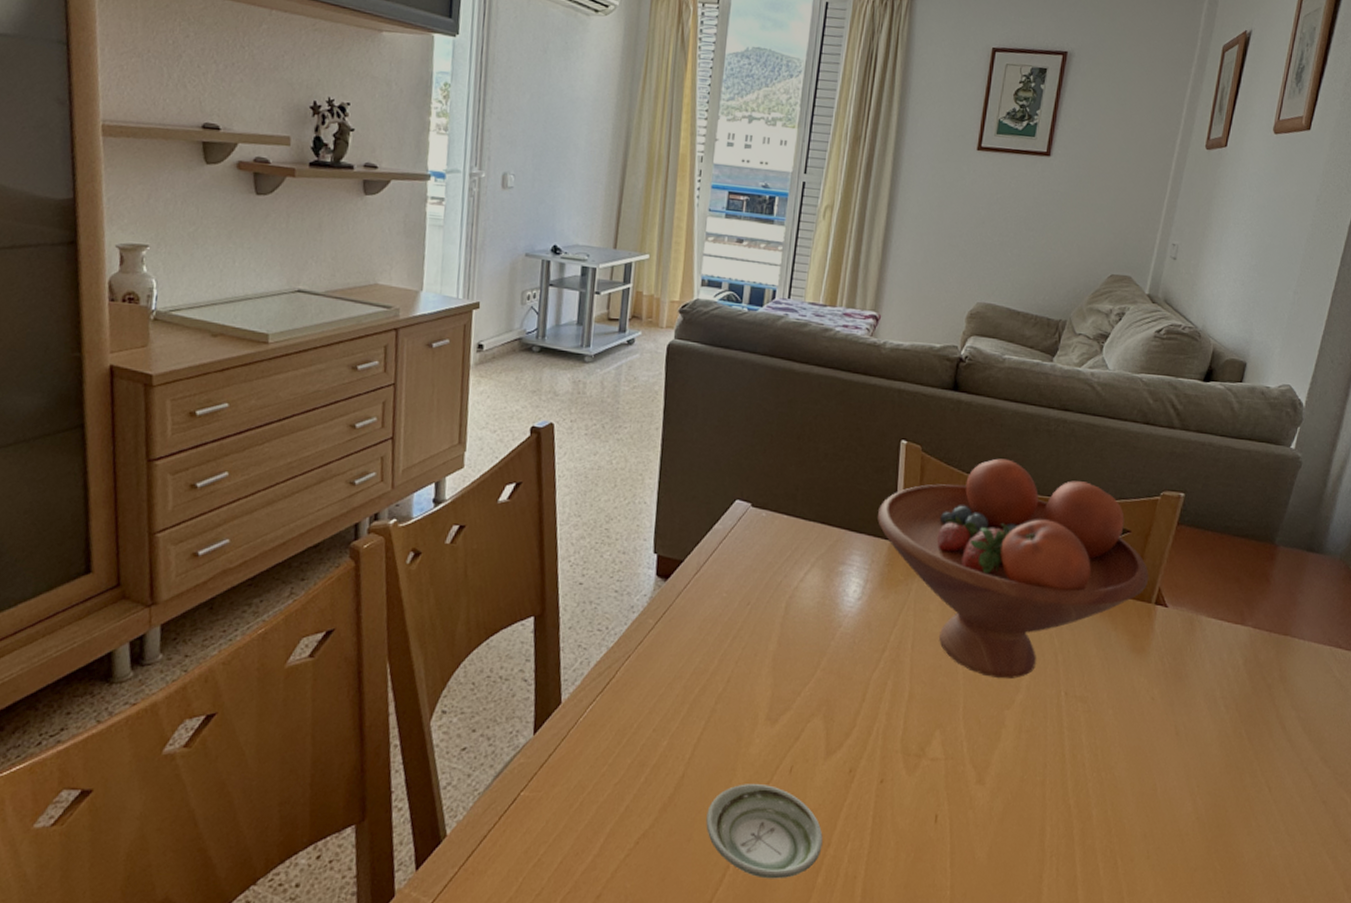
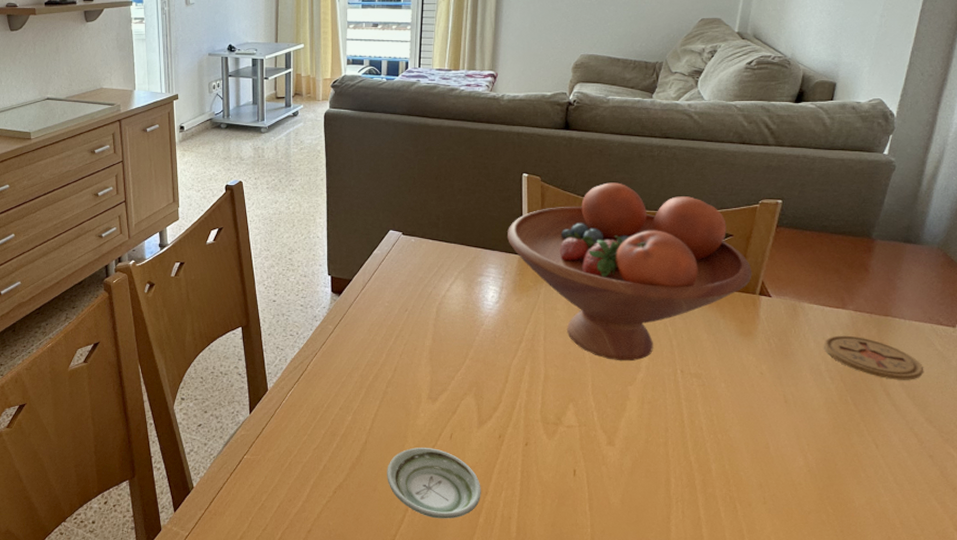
coaster: none [1220,655,1320,712] -> present [824,335,923,380]

